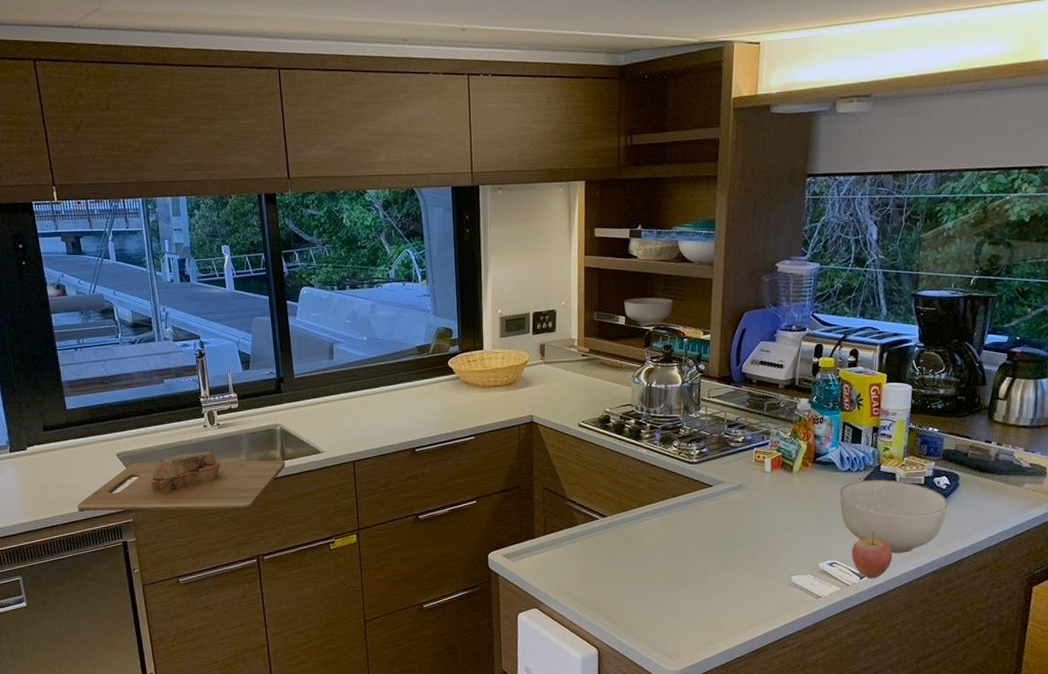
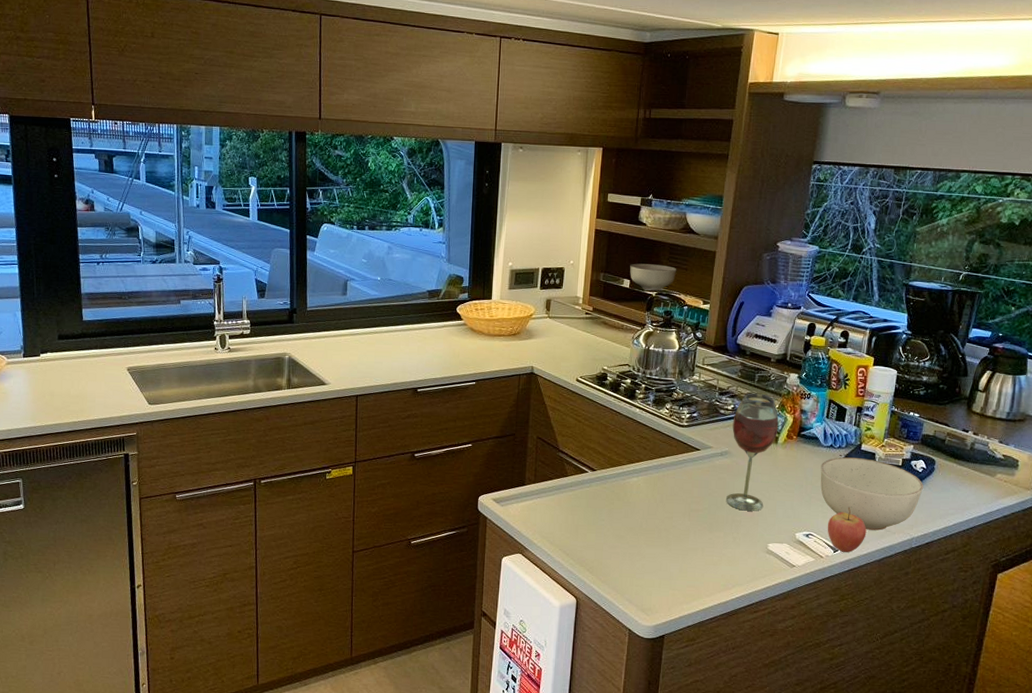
cutting board: present [77,452,286,512] -> none [83,373,291,433]
wineglass: none [744,422,793,545] -> present [726,393,779,511]

